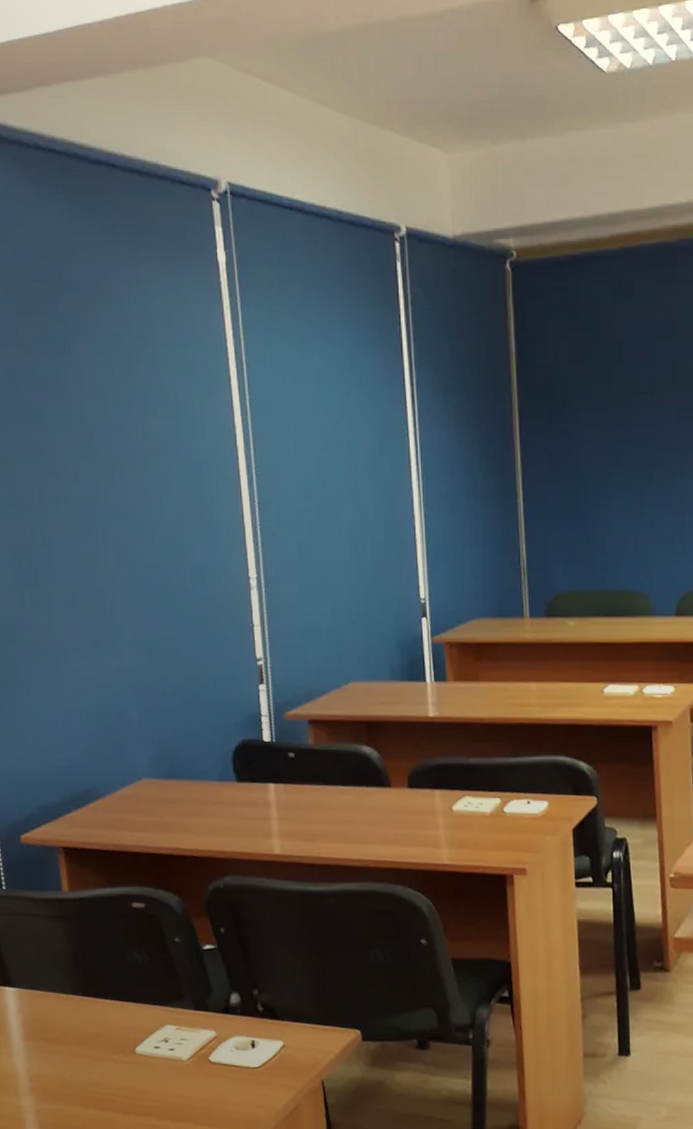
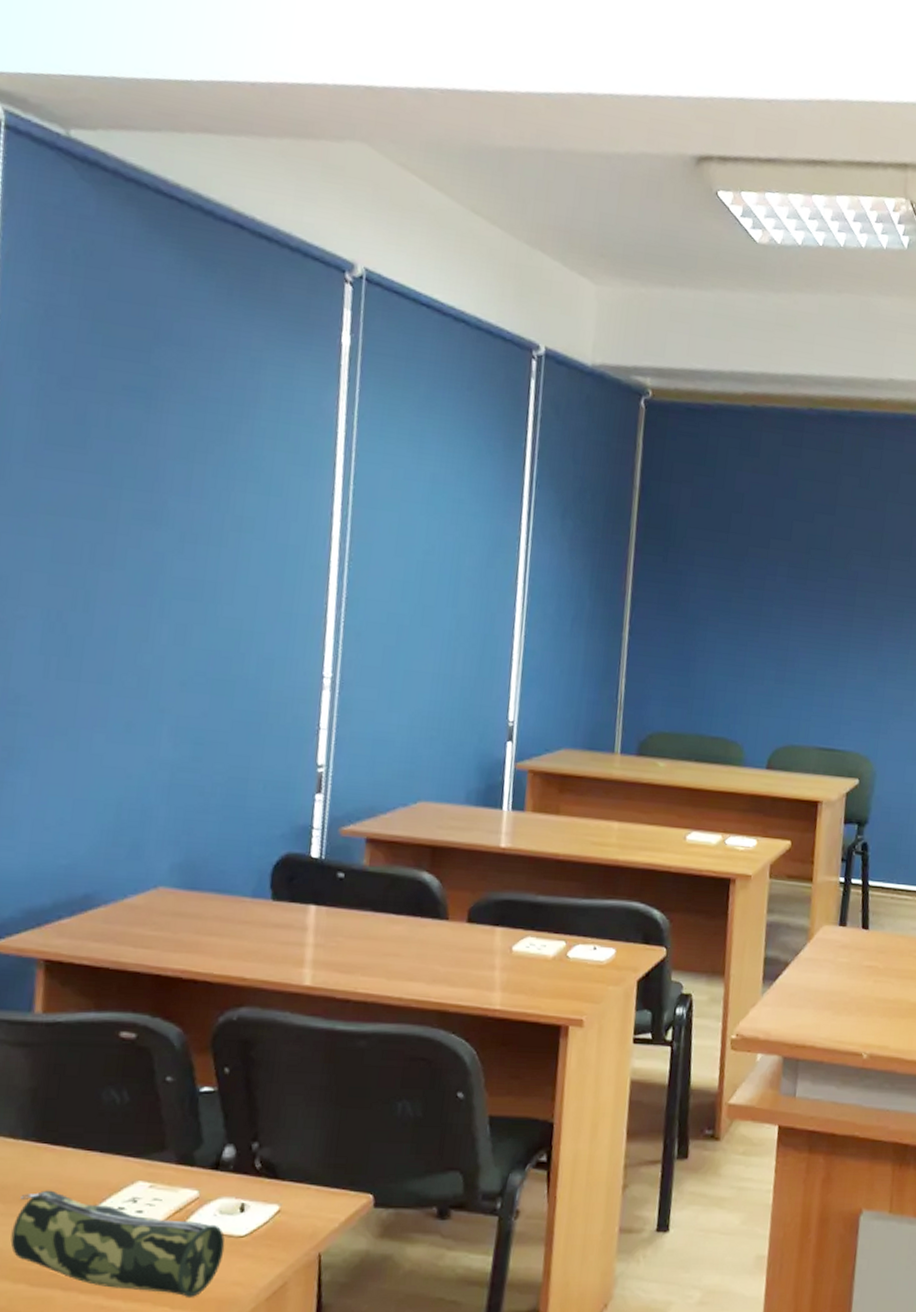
pencil case: none [76,1034,244,1118] -> present [10,1190,225,1297]

